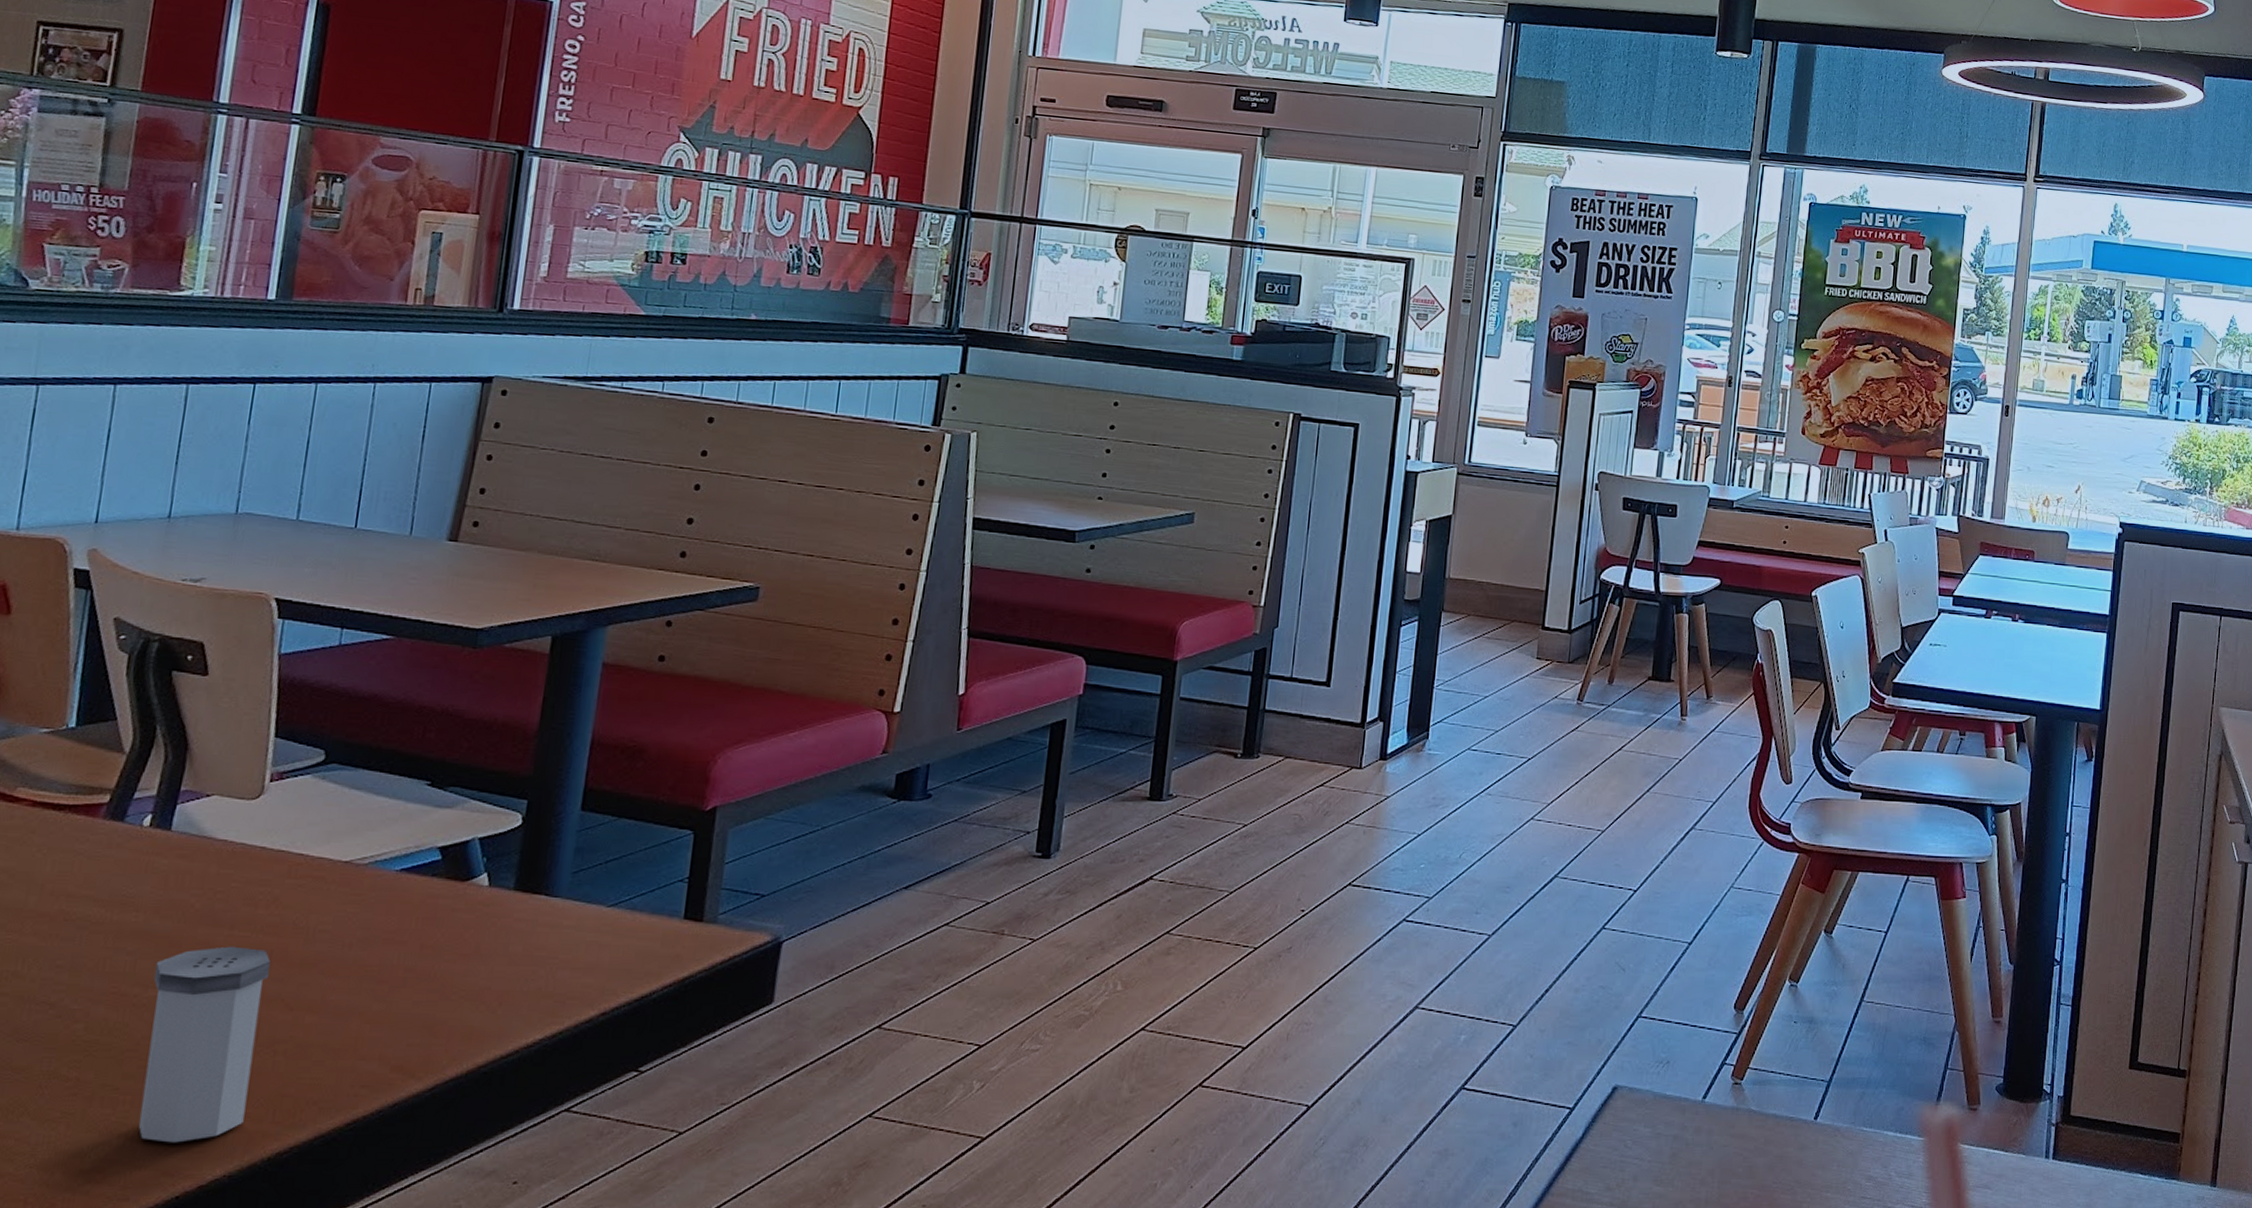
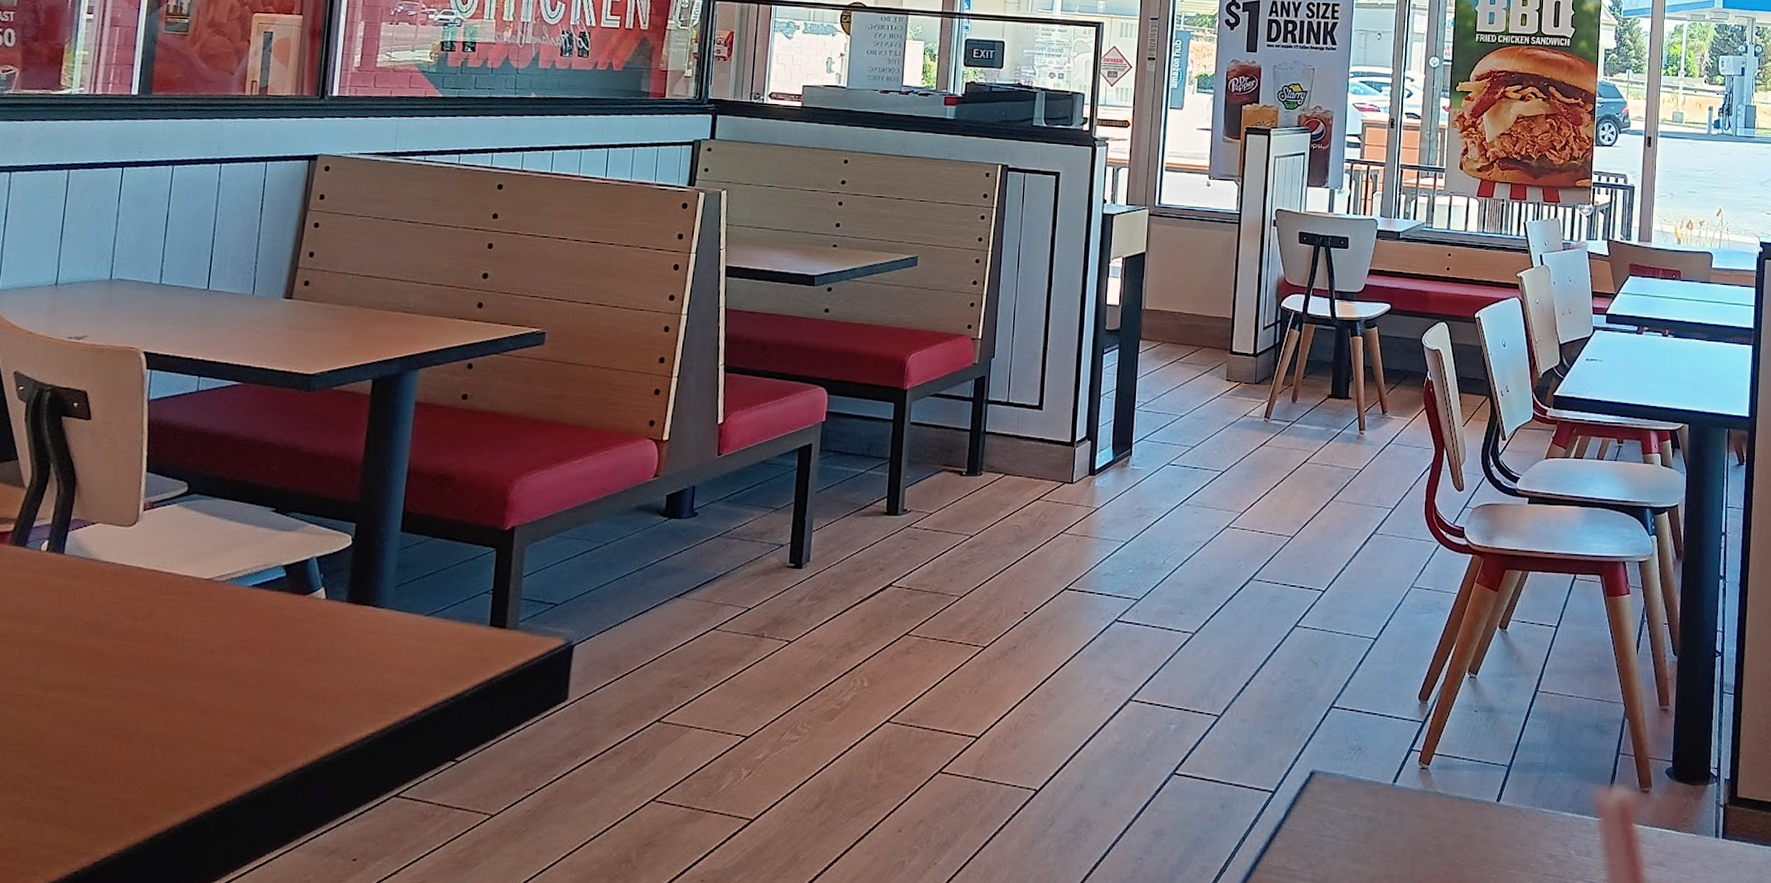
salt shaker: present [138,946,271,1143] -> none [43,654,148,825]

